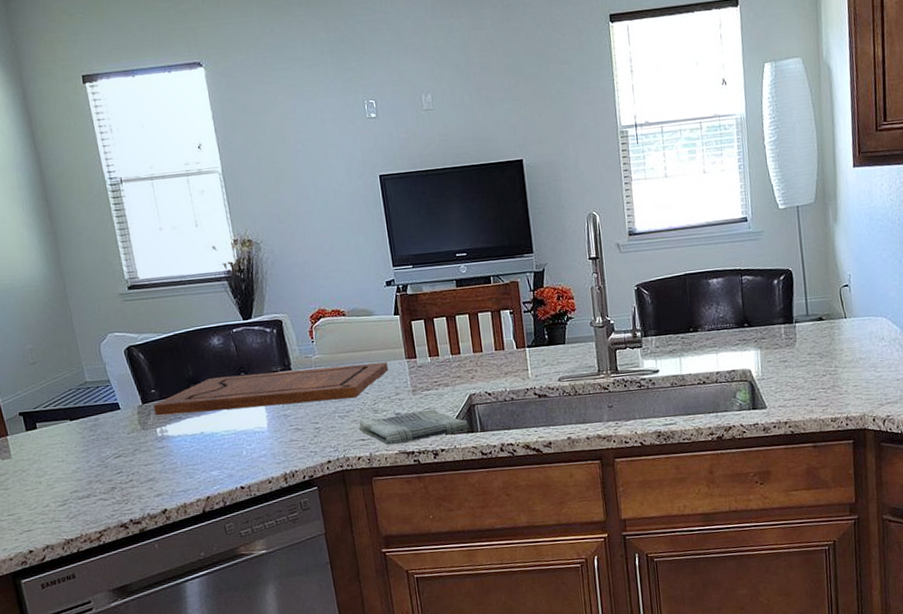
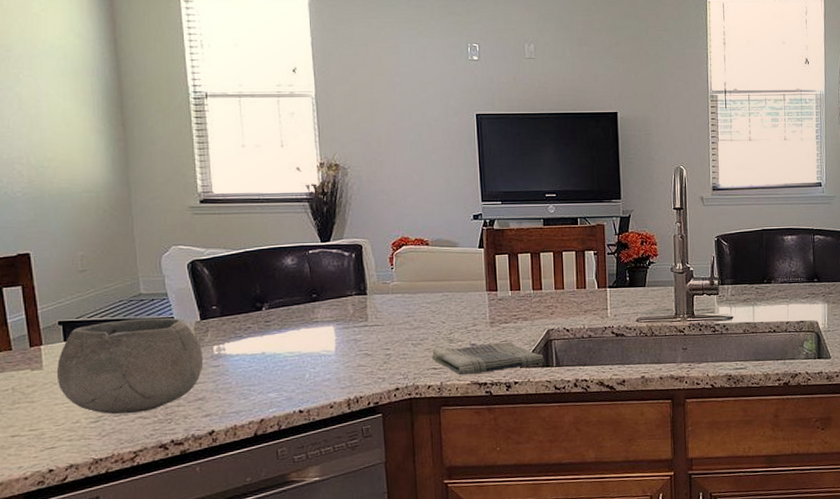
bowl: none [23,403,150,498] -> present [56,317,204,414]
cutting board: present [154,362,389,416] -> none [213,293,468,333]

